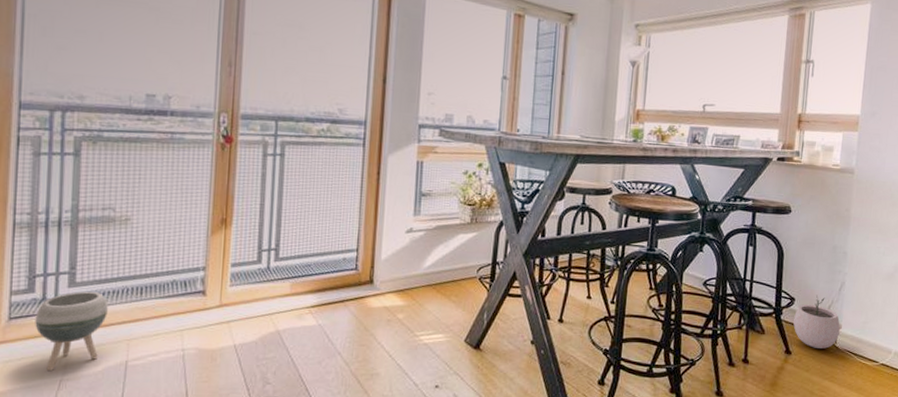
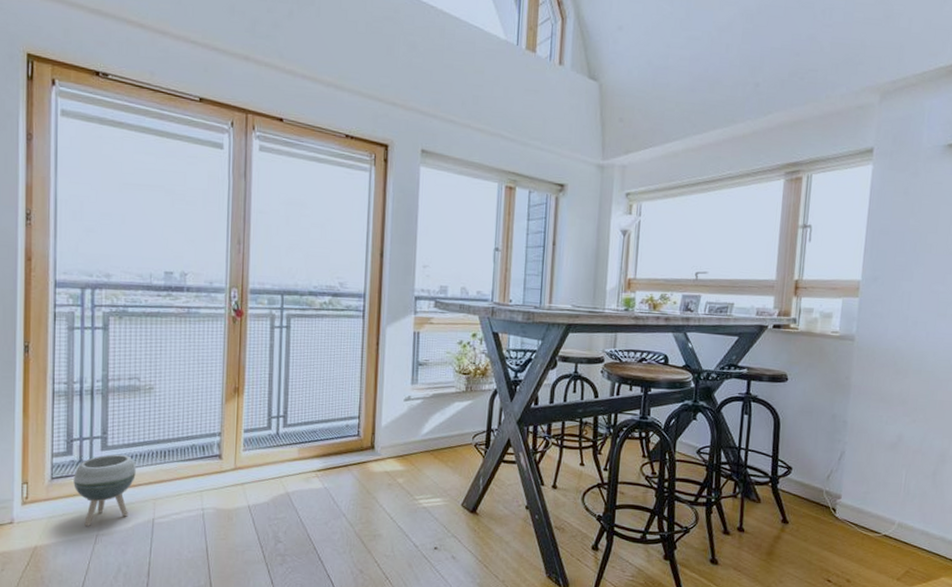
plant pot: present [793,295,840,349] -> none [790,464,840,519]

